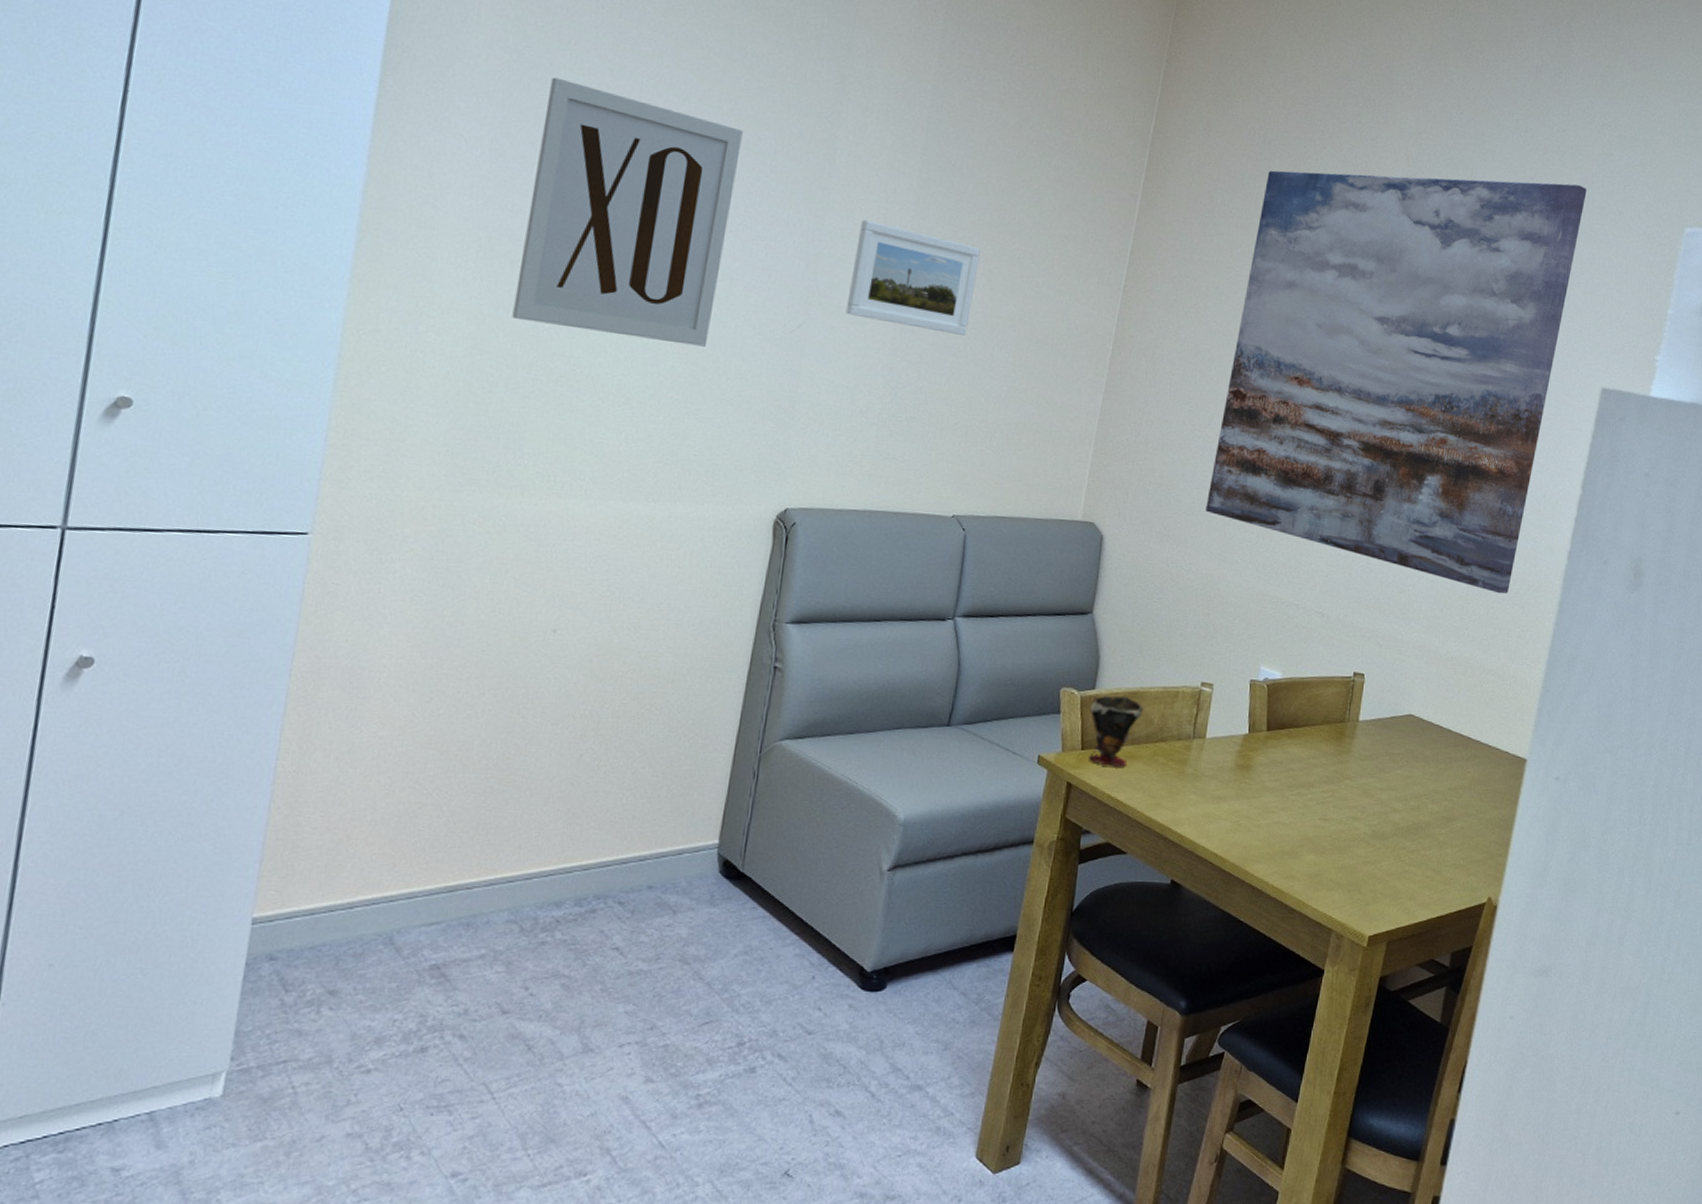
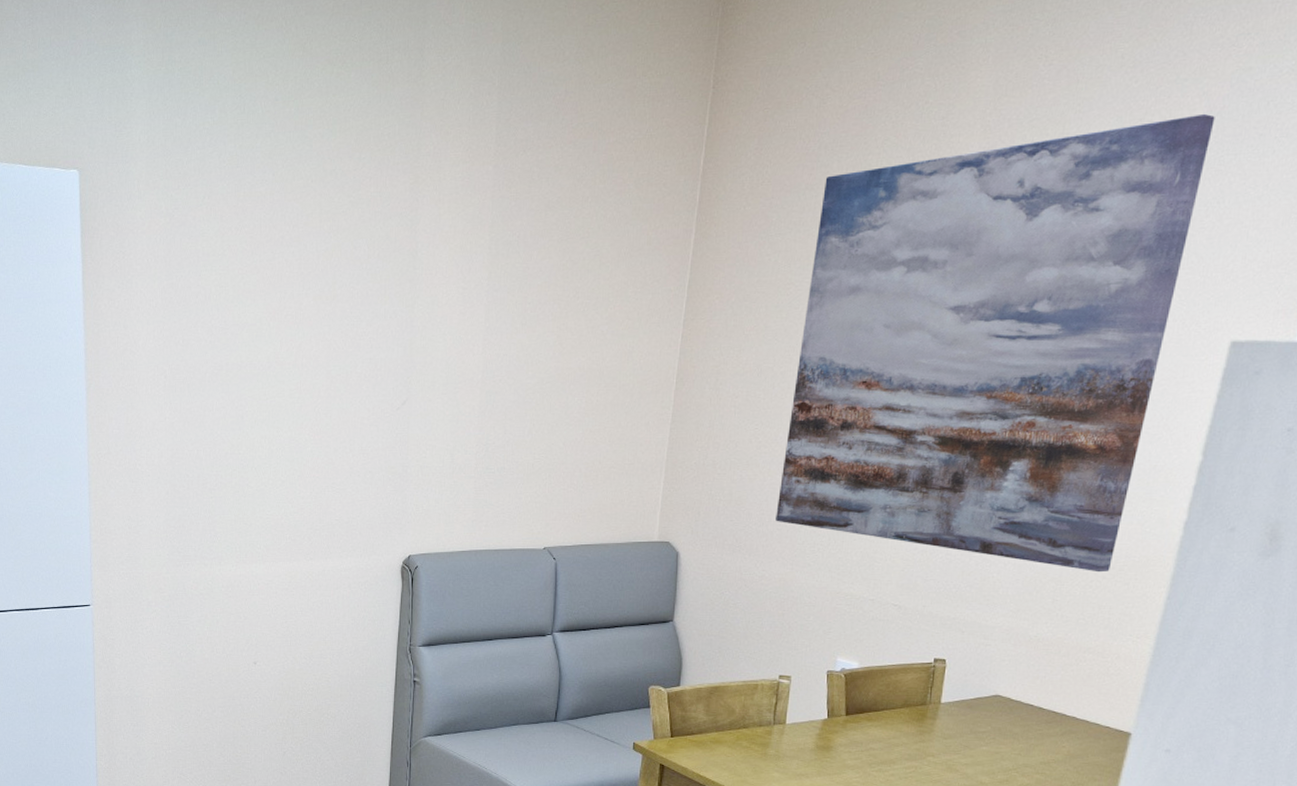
wall art: present [512,77,743,347] -> none [194,229,341,432]
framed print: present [845,219,981,335] -> none [439,301,548,390]
cup: present [1089,695,1144,767] -> none [677,690,726,751]

